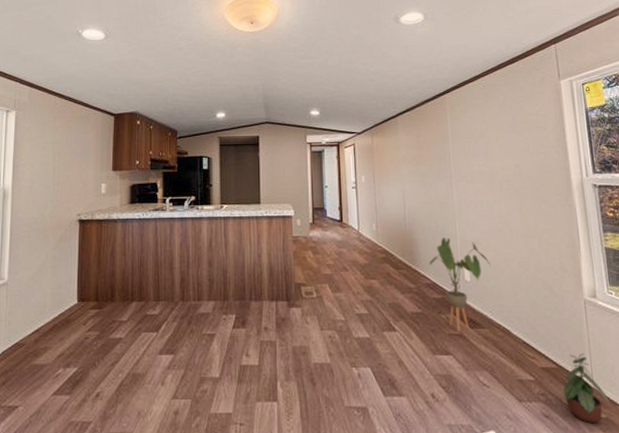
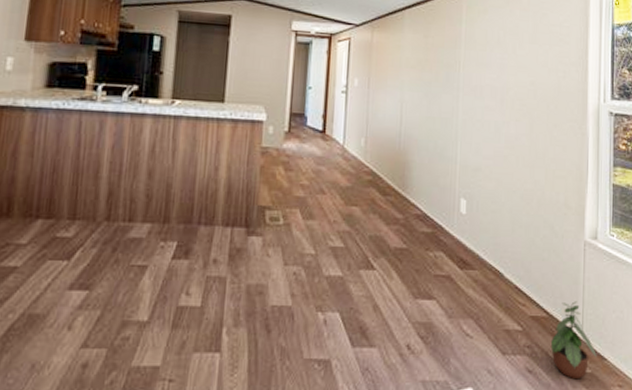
house plant: present [429,238,491,332] -> none [422,161,490,273]

